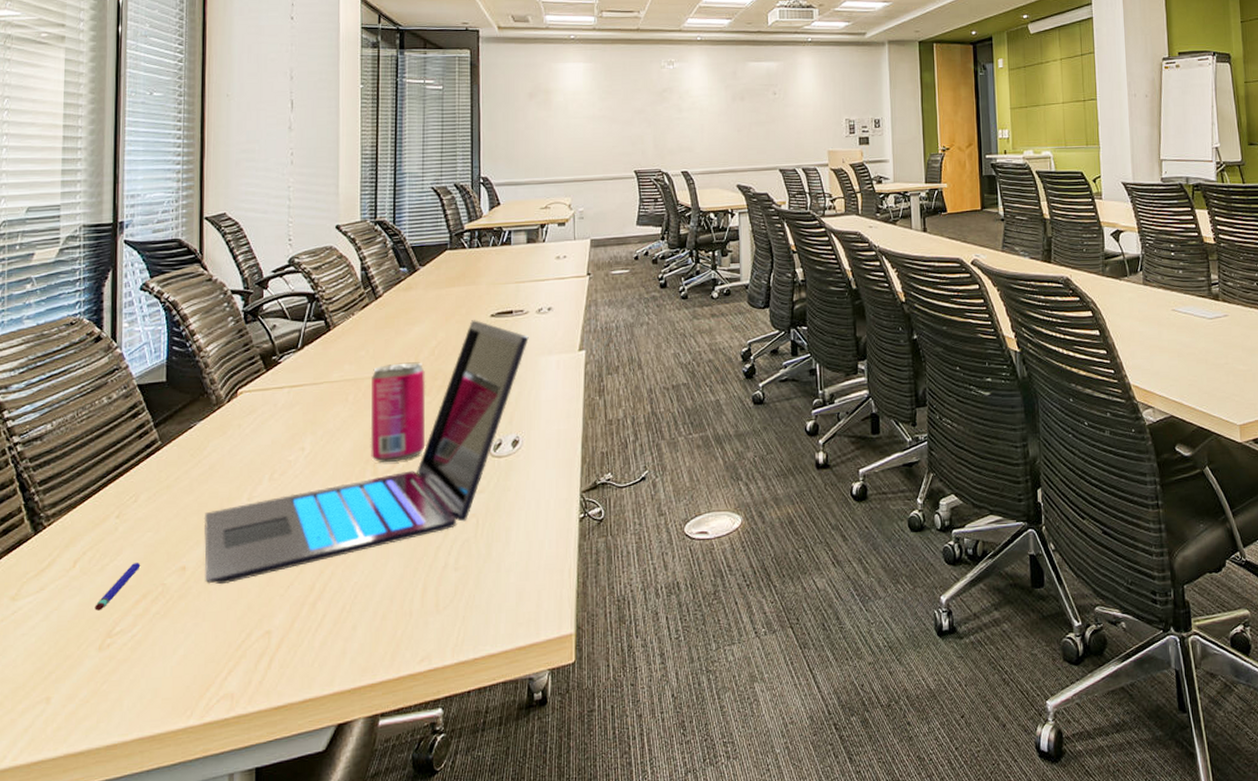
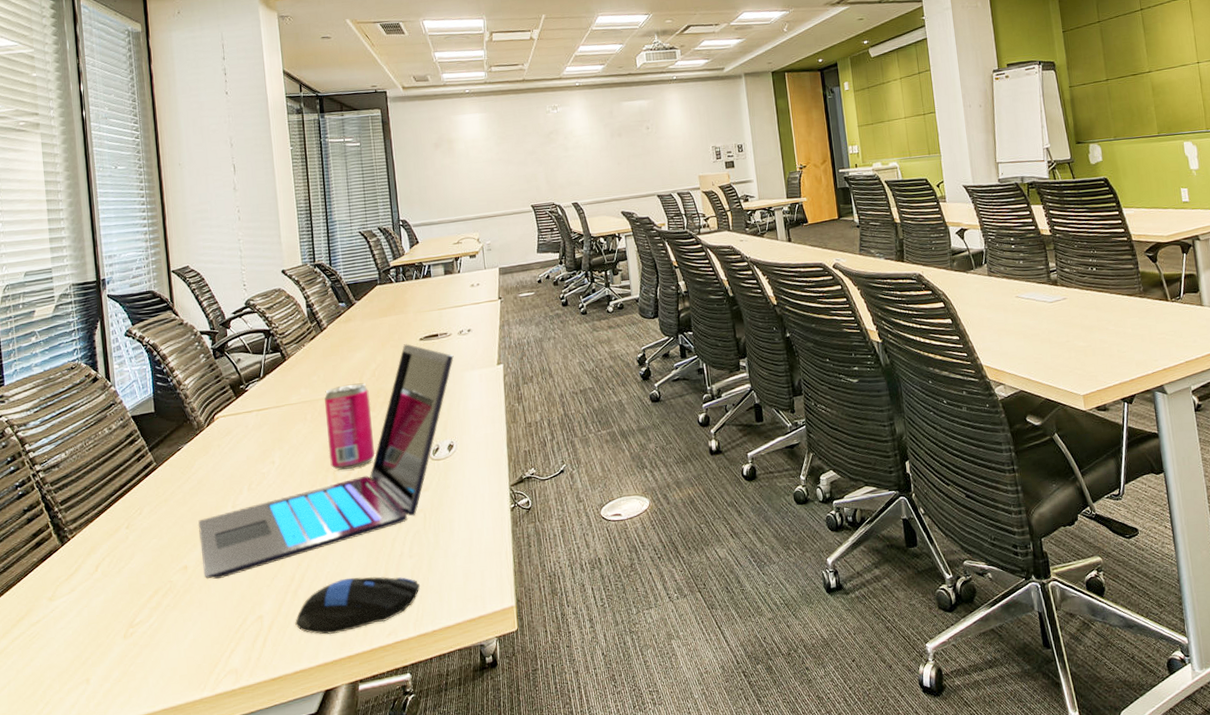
pen: present [95,563,141,611] -> none [117,565,151,606]
computer mouse: none [310,590,465,658] -> present [295,576,421,635]

